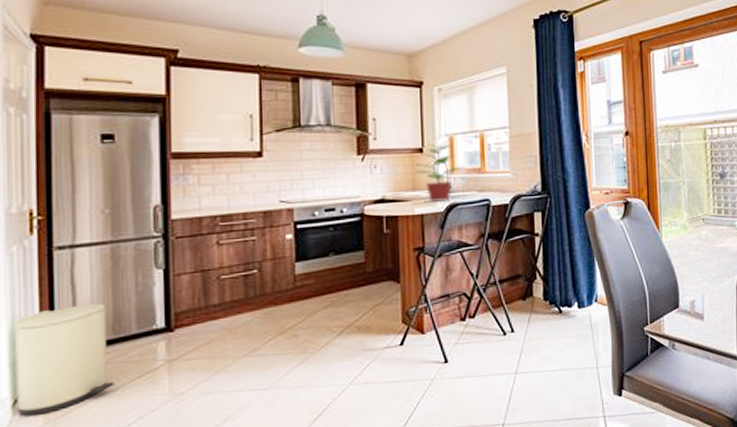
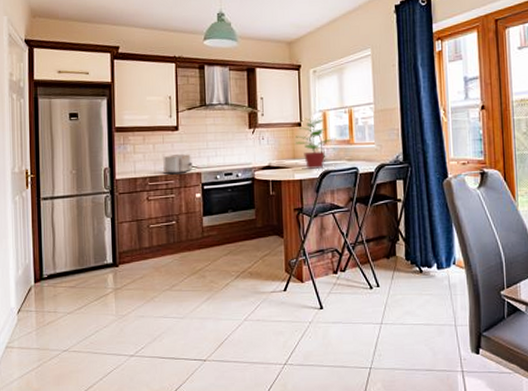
pedal bin: present [11,303,115,417] -> none [16,242,80,322]
toaster: none [240,186,281,212] -> present [163,154,192,175]

